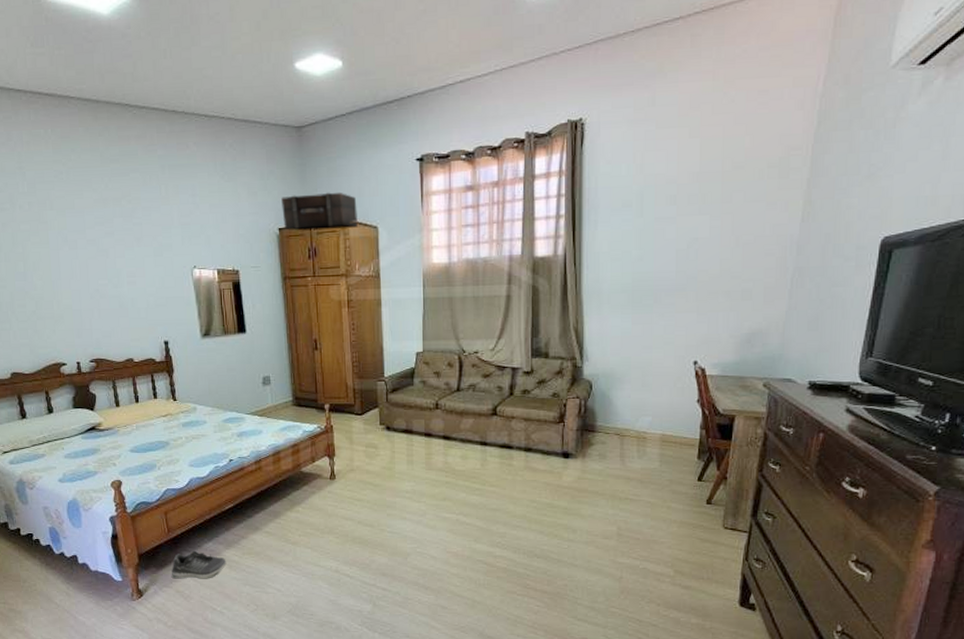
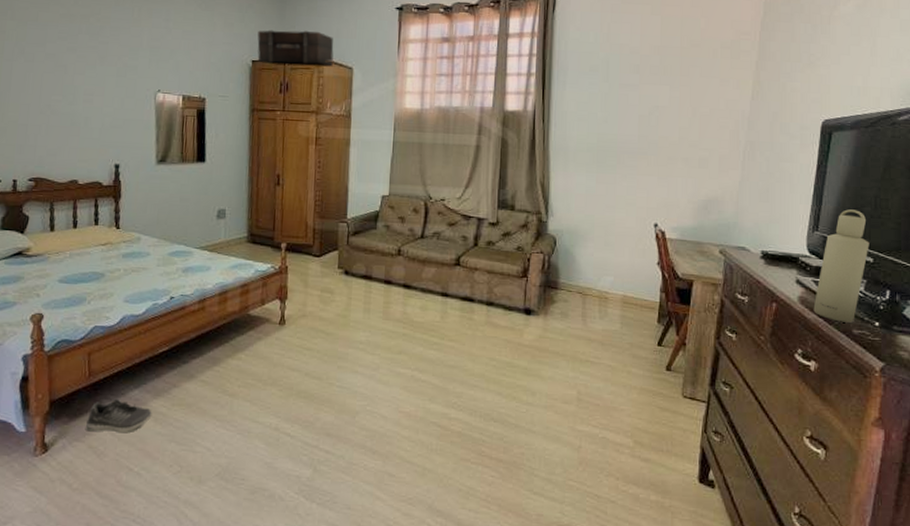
bottle: none [863,332,930,448] -> present [813,209,869,323]

